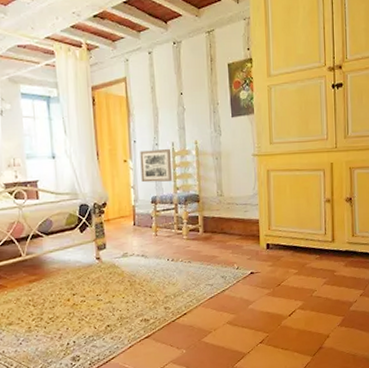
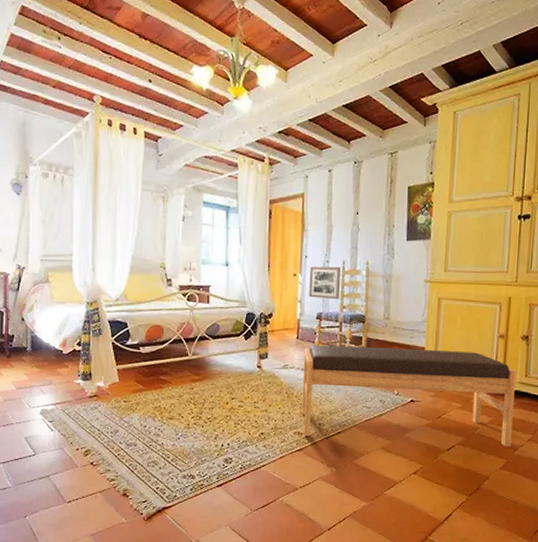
bench: none [142,218,346,323] -> present [301,344,516,447]

